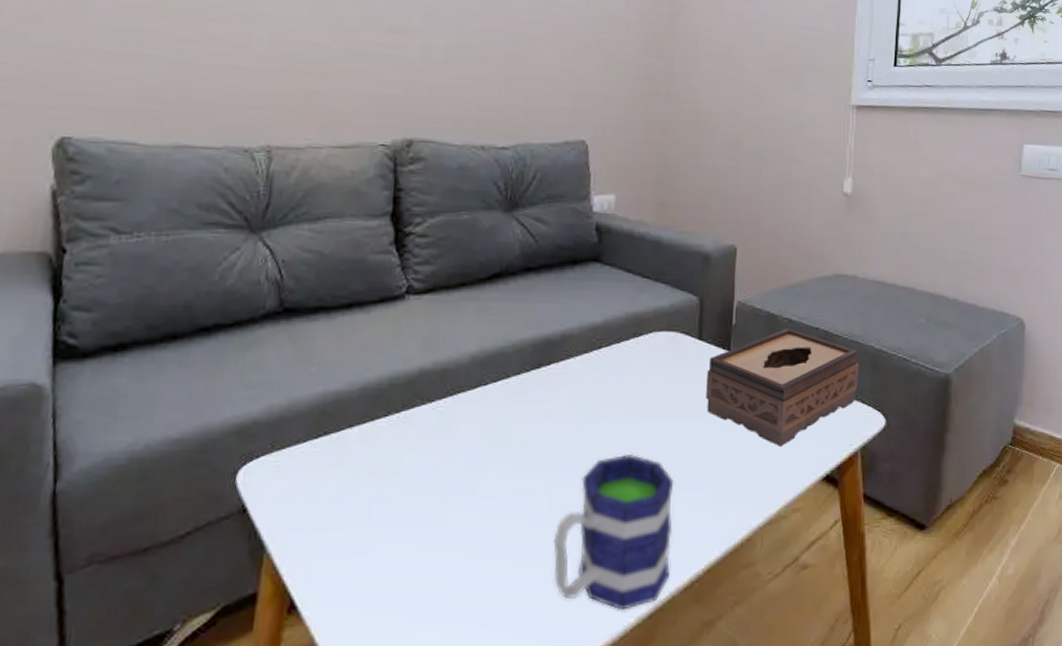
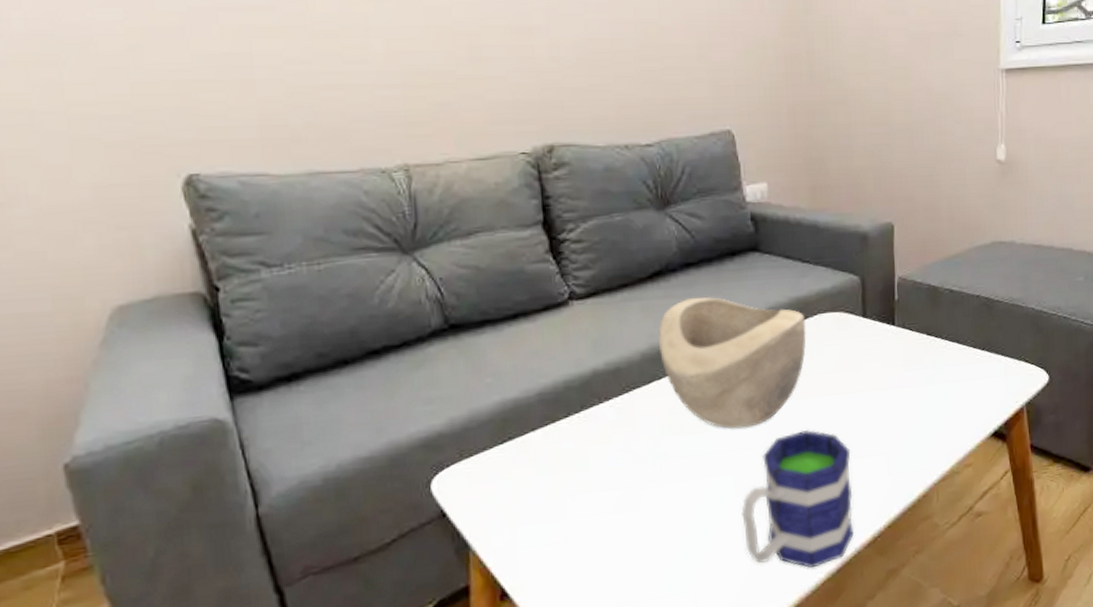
decorative bowl: none [489,303,640,446] -> present [658,297,806,429]
tissue box: present [706,329,859,446] -> none [873,298,1021,410]

